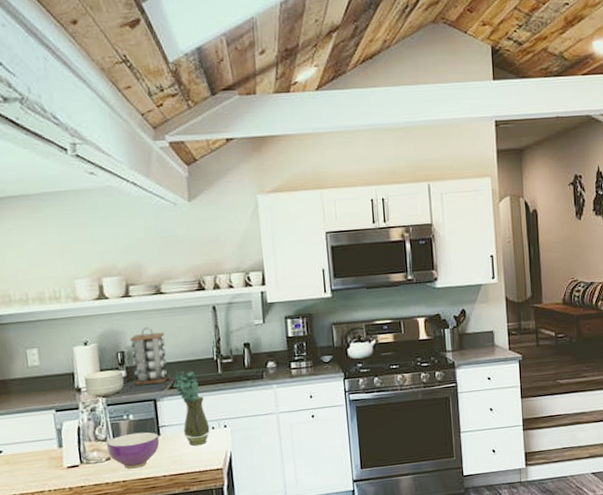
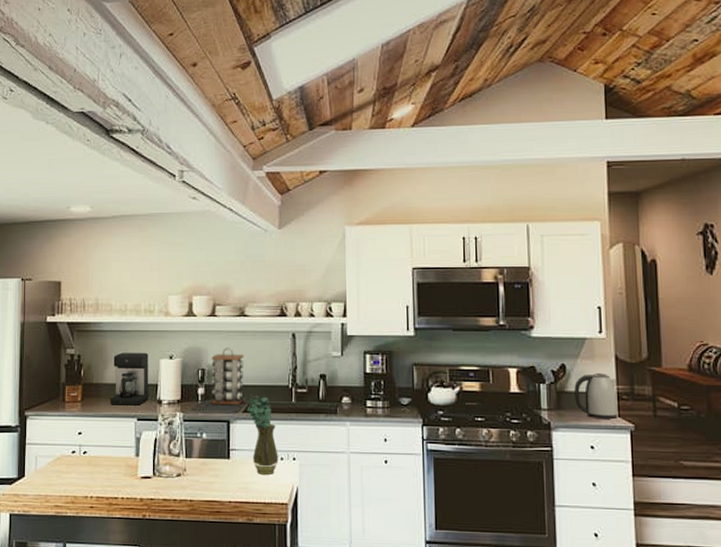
coffee maker: none [19,341,66,400] -> present [110,352,149,406]
bowl: present [83,369,125,398] -> none [166,386,202,413]
bowl: present [106,431,160,469] -> none [178,452,229,489]
kettle: none [473,314,509,354] -> present [574,373,618,420]

